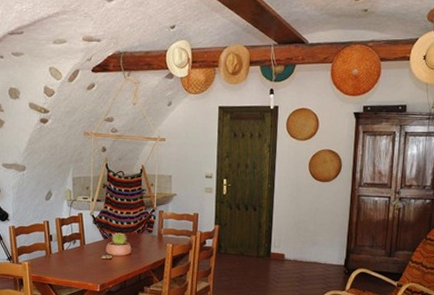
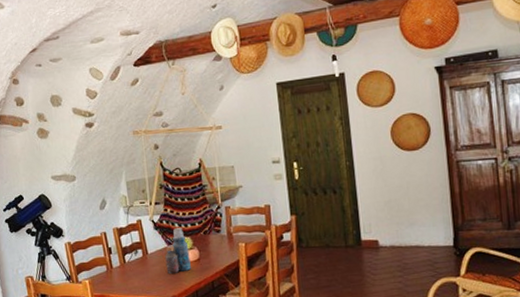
bottle: none [100,224,123,265] -> present [165,227,191,275]

